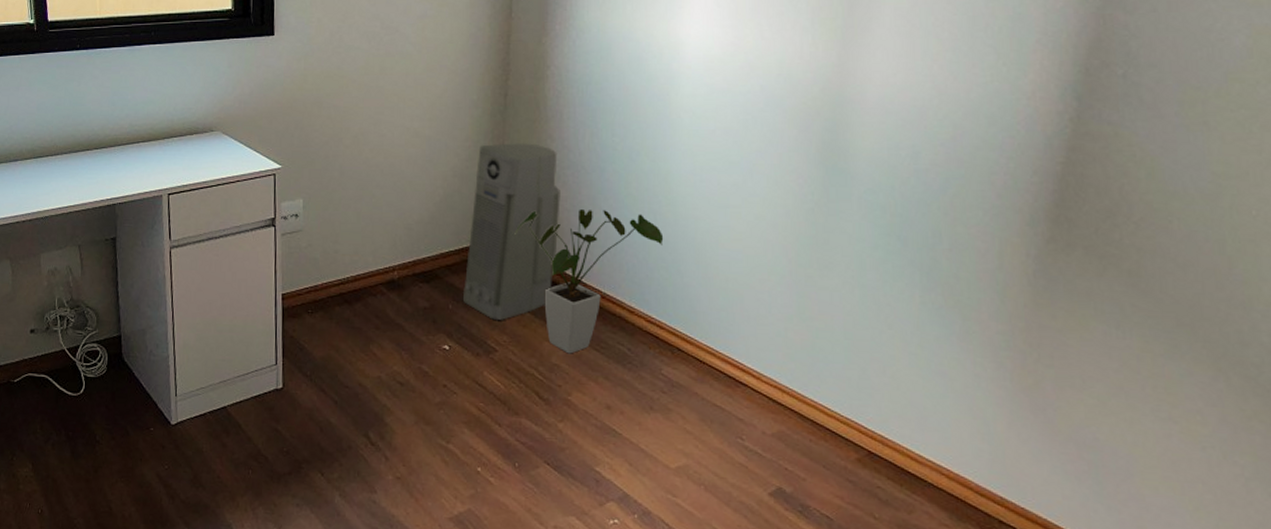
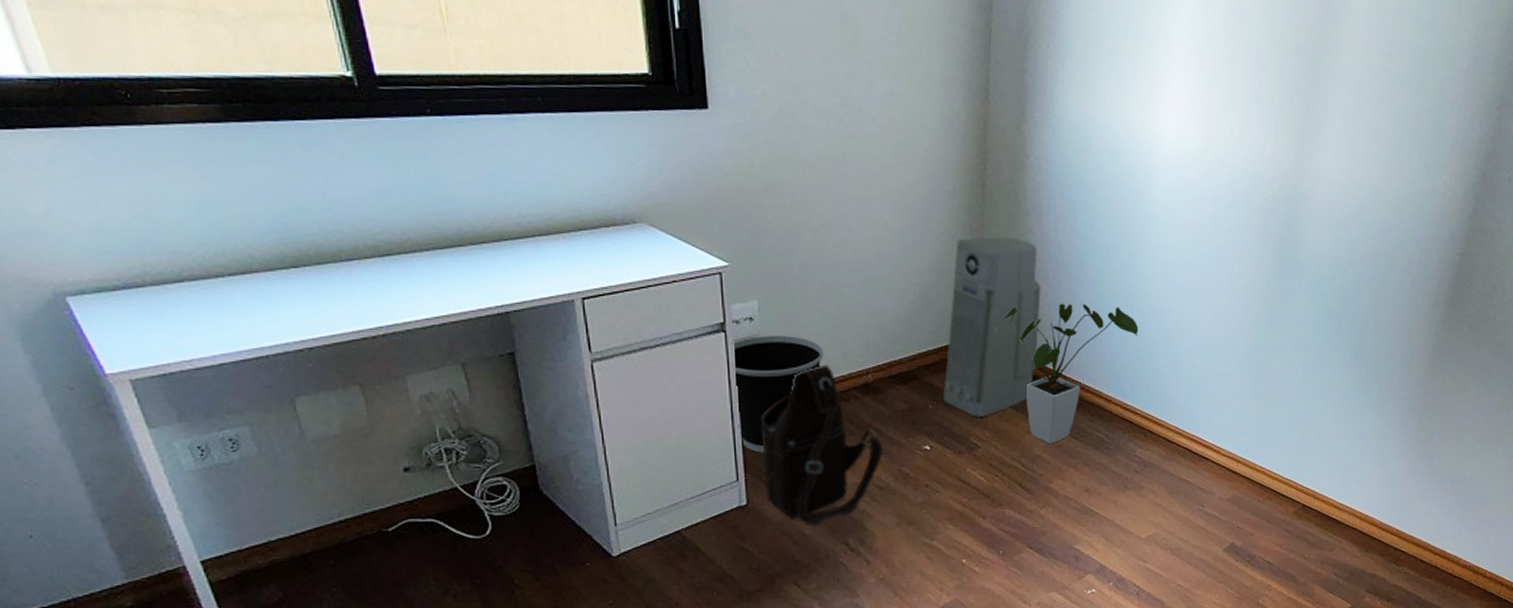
wastebasket: none [279,230,356,340] -> present [731,335,824,453]
shoulder bag: none [299,260,405,415] -> present [761,364,883,525]

